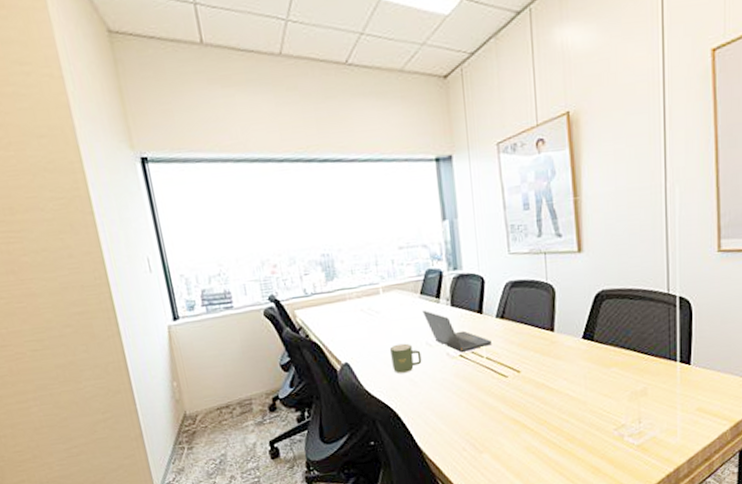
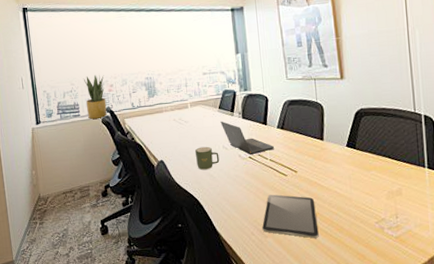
planter: none [234,251,270,312] -> present [83,75,107,119]
tablet: none [476,400,546,452] -> present [262,194,319,239]

